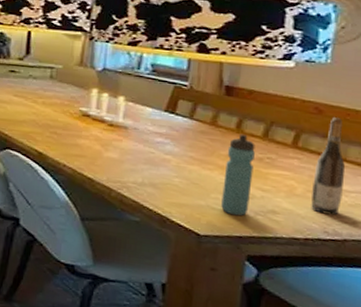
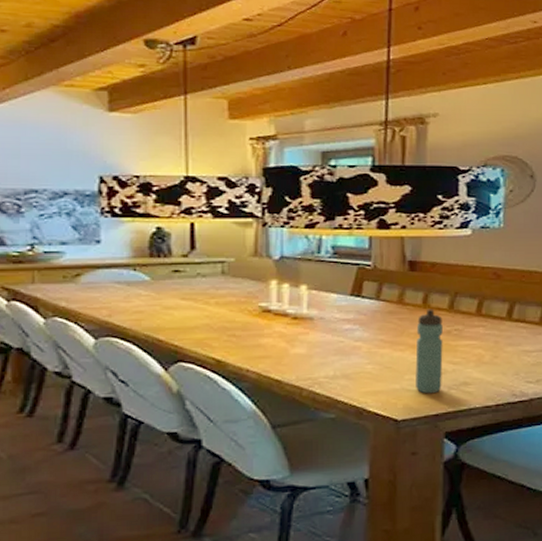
wine bottle: present [311,117,346,215] -> none [497,281,526,377]

